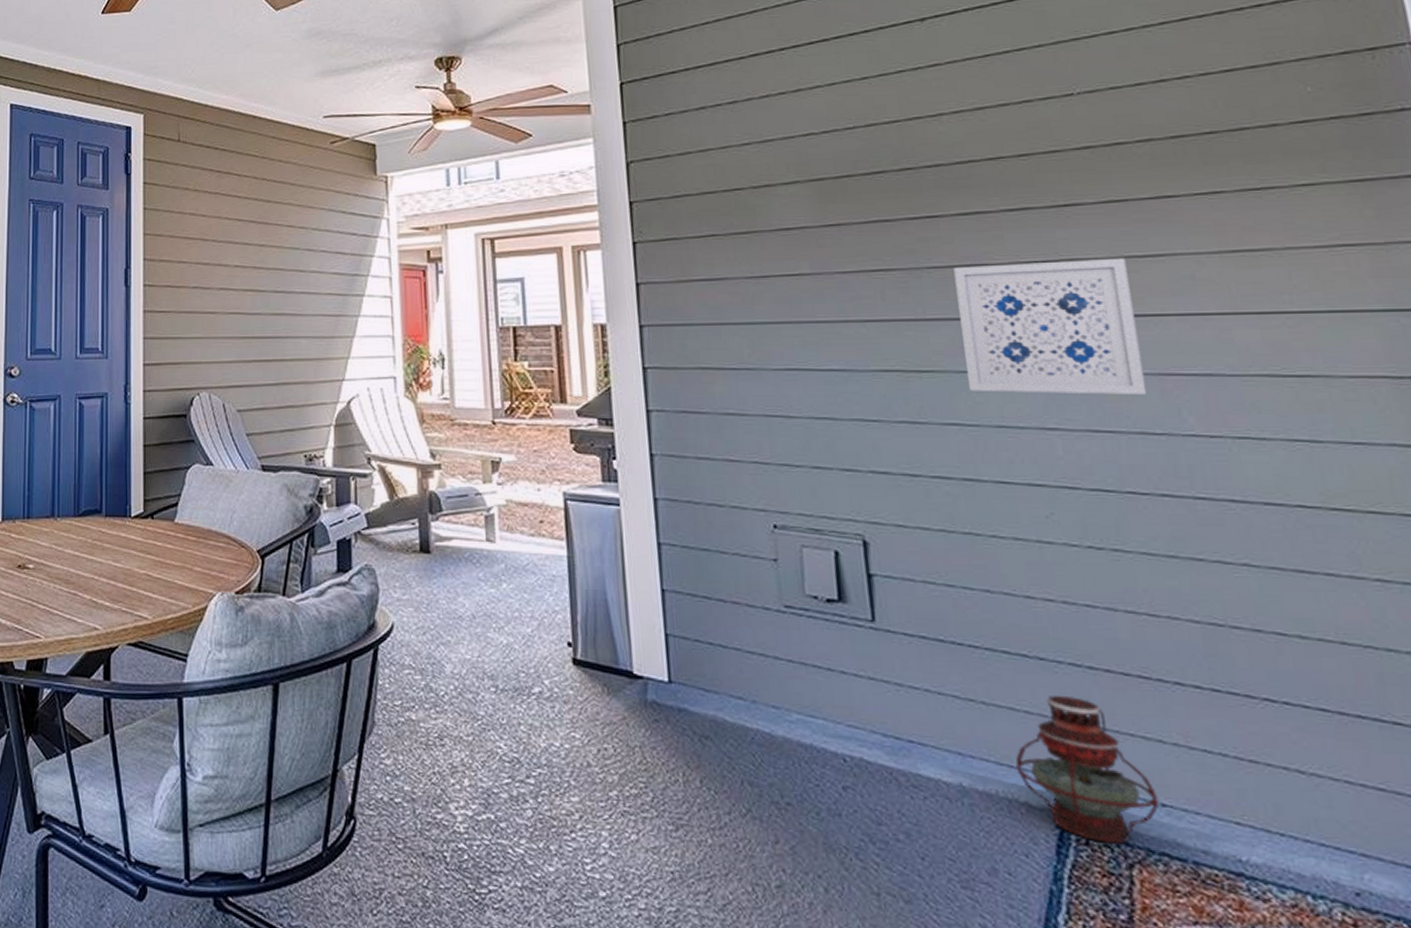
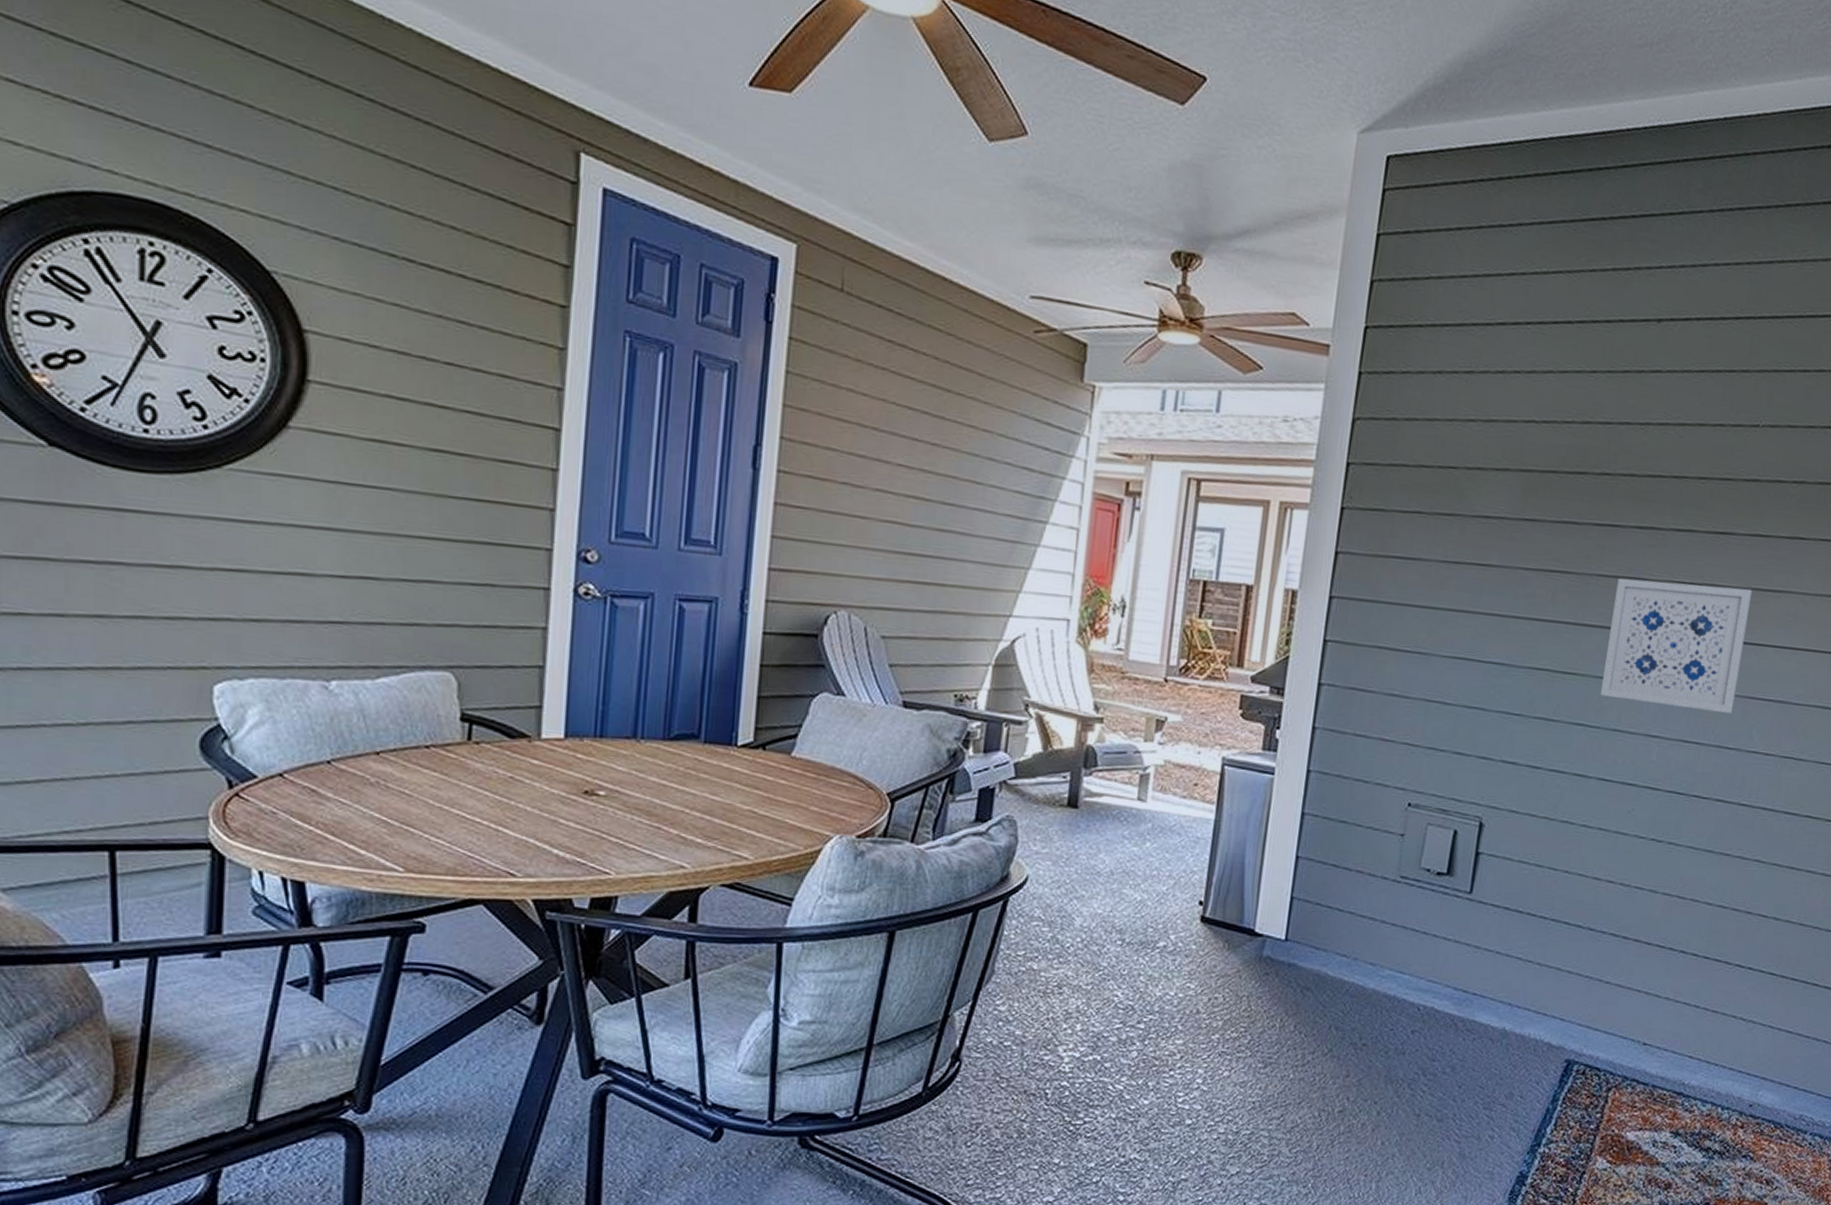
lantern: present [1015,694,1160,844] -> none [1548,958,1643,1073]

